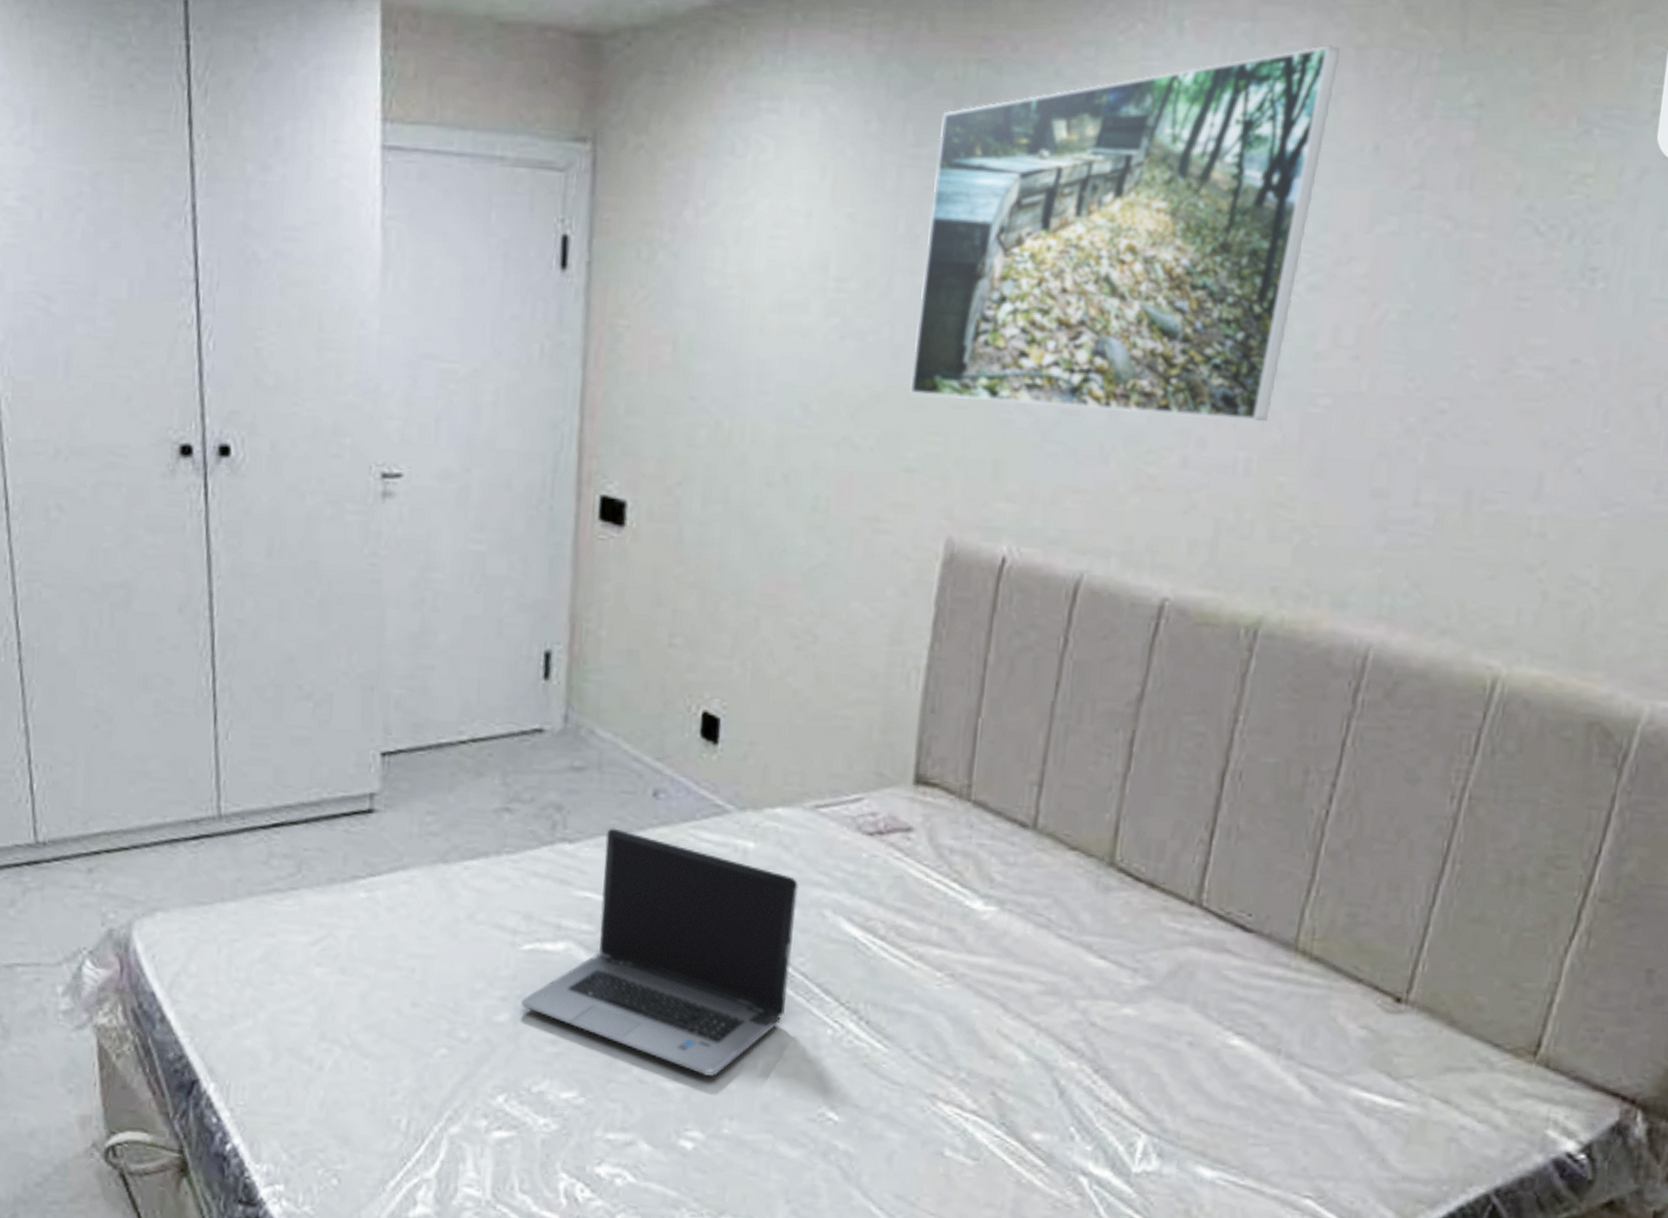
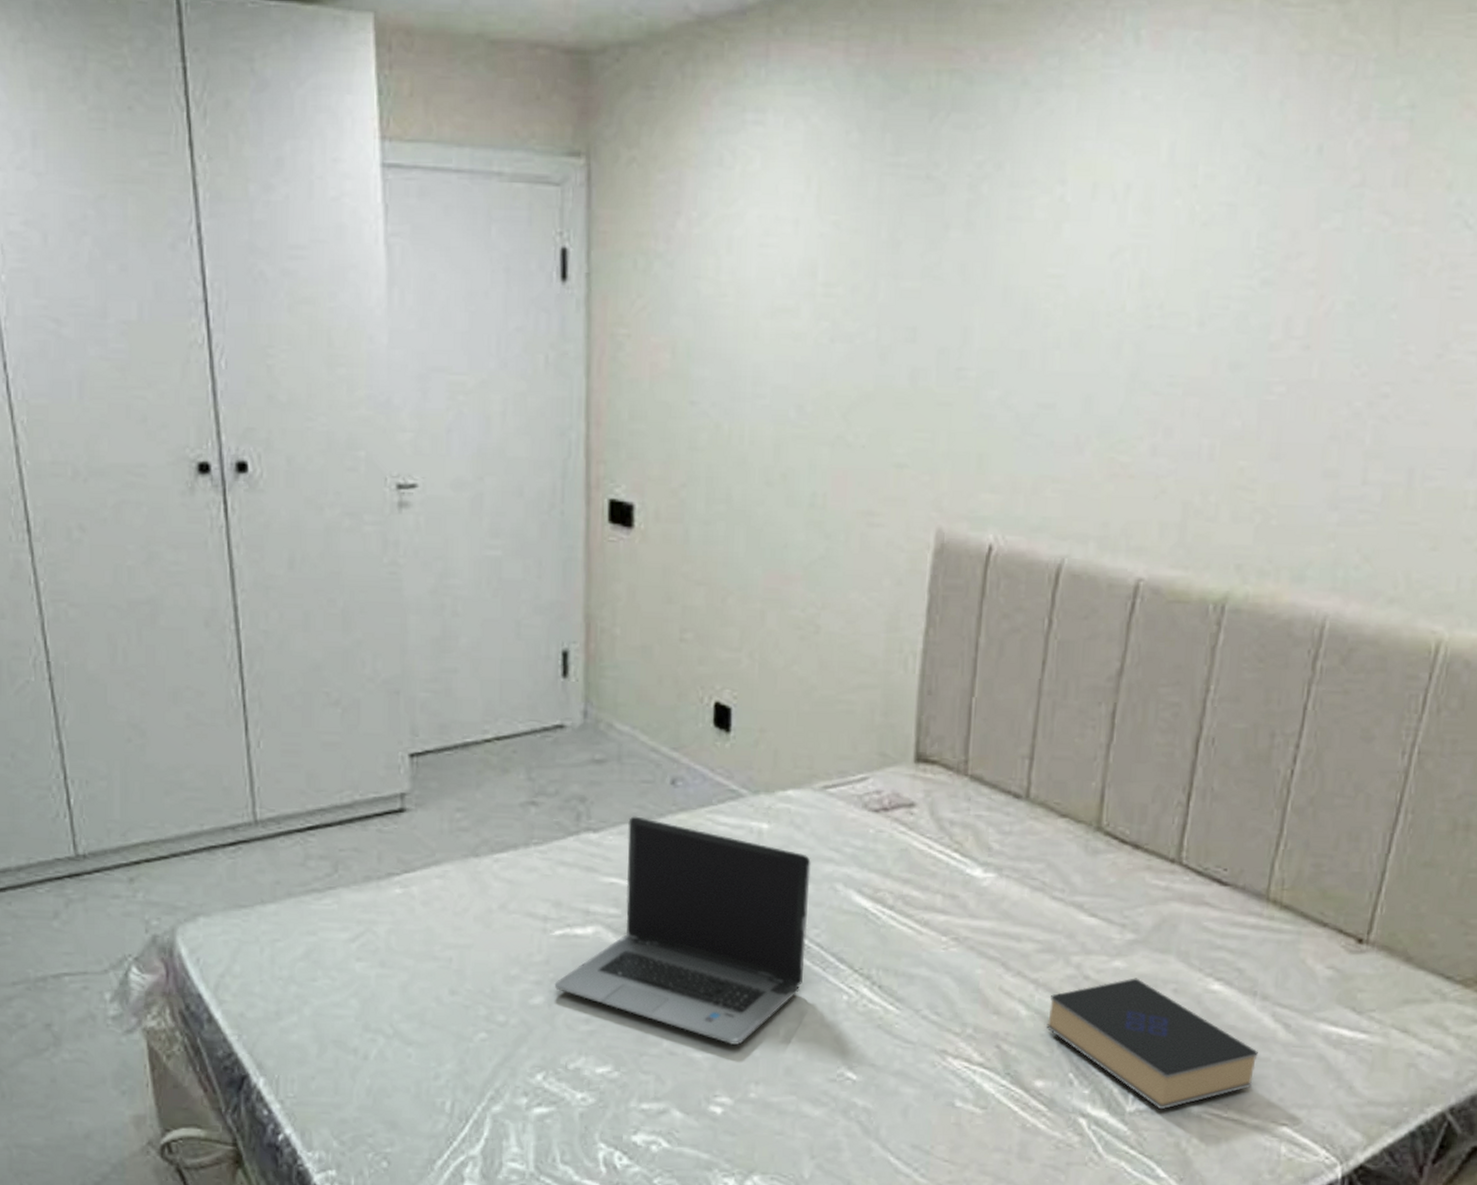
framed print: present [909,45,1340,422] -> none [897,52,1284,410]
book: none [1047,1027,1281,1173] -> present [1046,978,1258,1110]

